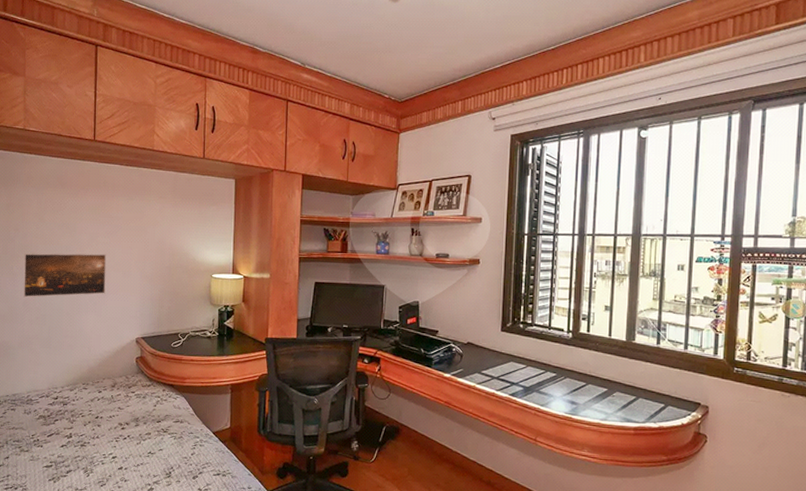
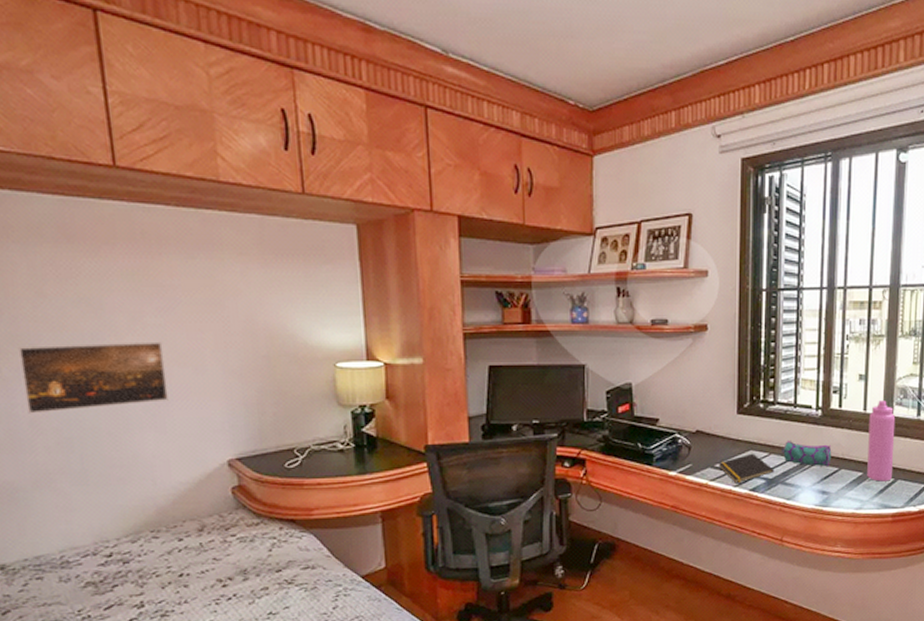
notepad: none [484,364,531,389] -> present [718,453,774,484]
pencil case: none [537,356,581,382] -> present [782,440,832,467]
water bottle: none [611,329,637,398] -> present [867,400,896,482]

